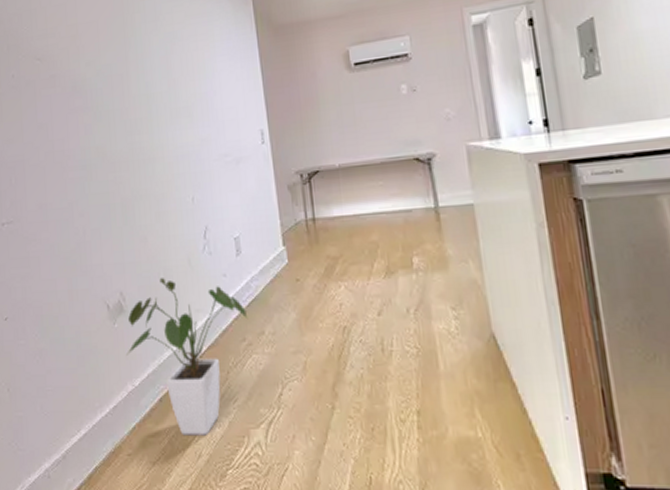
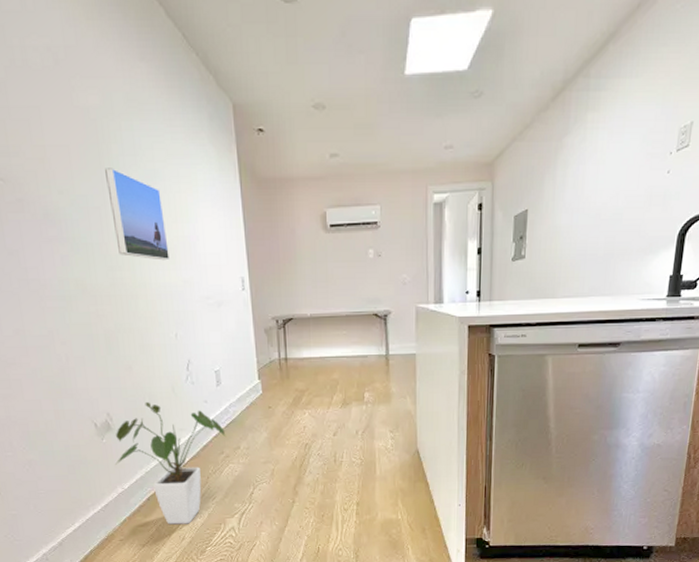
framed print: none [128,35,187,120] -> present [105,168,170,261]

